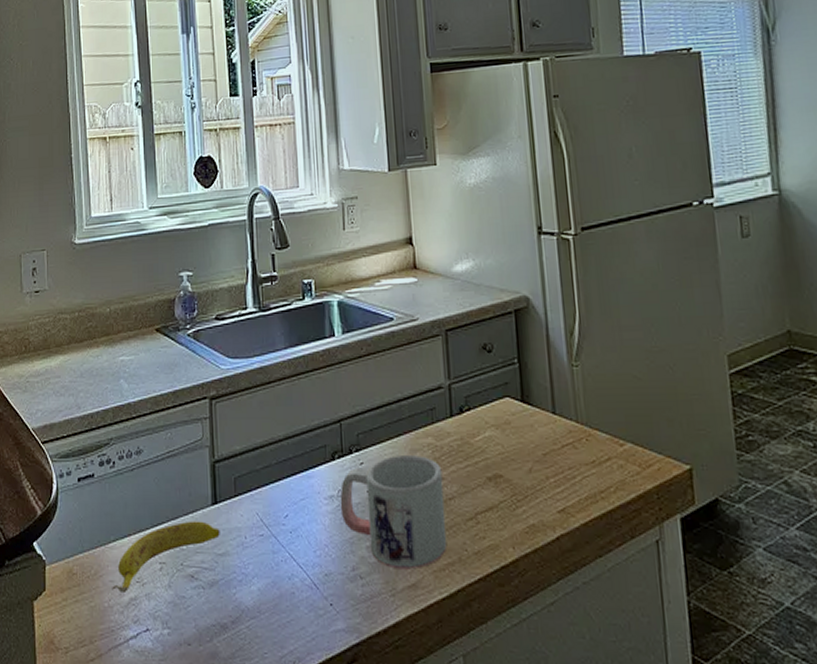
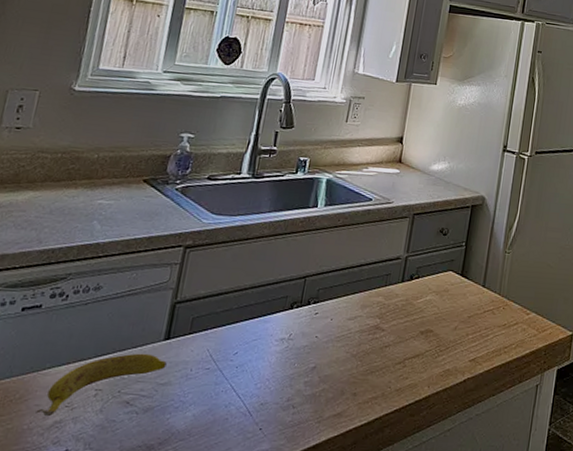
mug: present [340,456,447,570] -> none [287,309,385,402]

